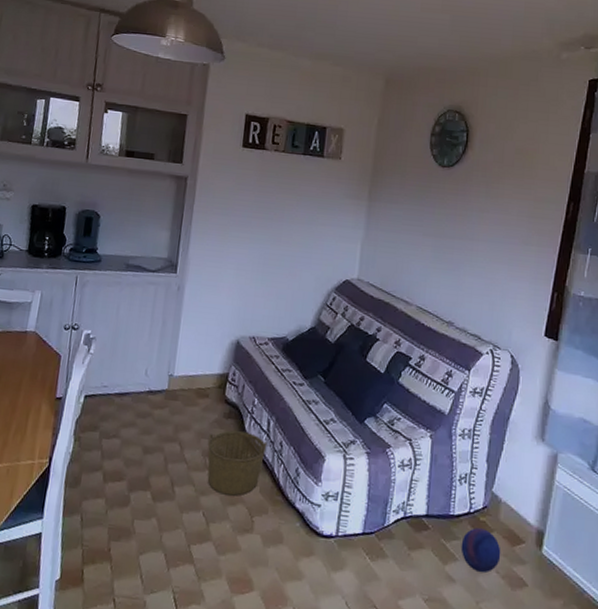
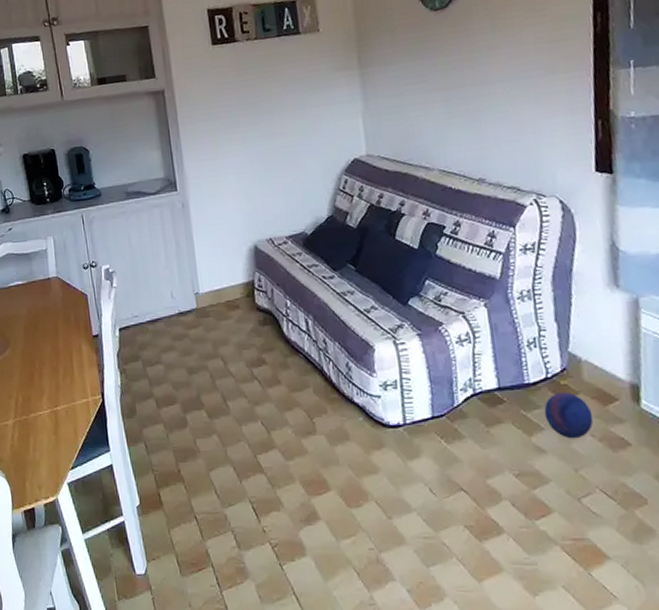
basket: present [207,430,267,496] -> none [248,336,311,401]

